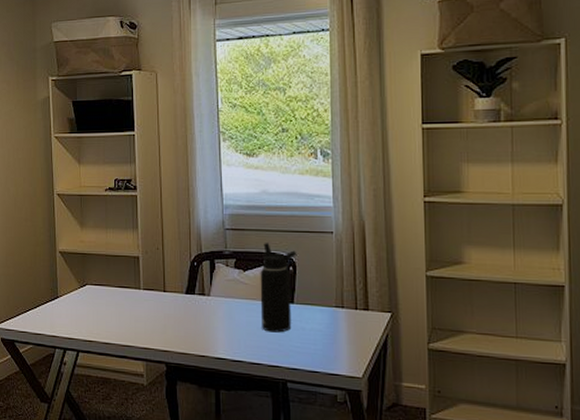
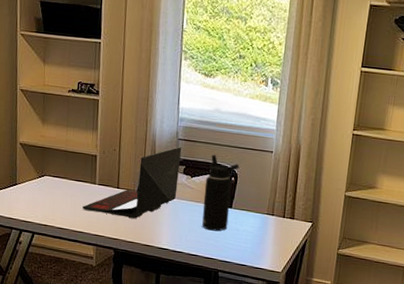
laptop: none [128,237,230,325] -> present [83,146,182,219]

